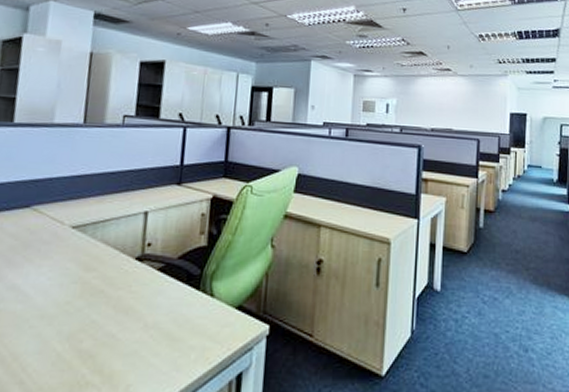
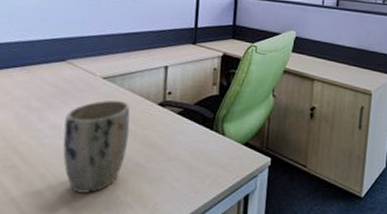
plant pot: none [20,253,102,372] -> present [63,100,130,193]

